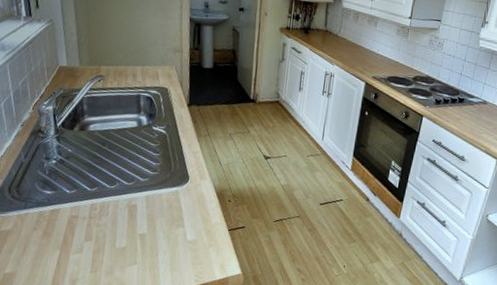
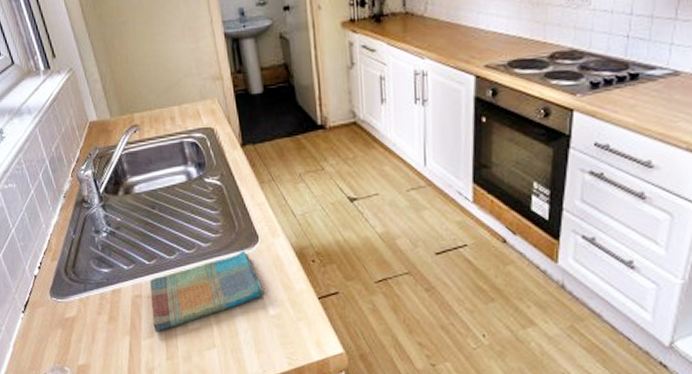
dish towel: none [84,187,186,249] -> present [149,250,264,332]

